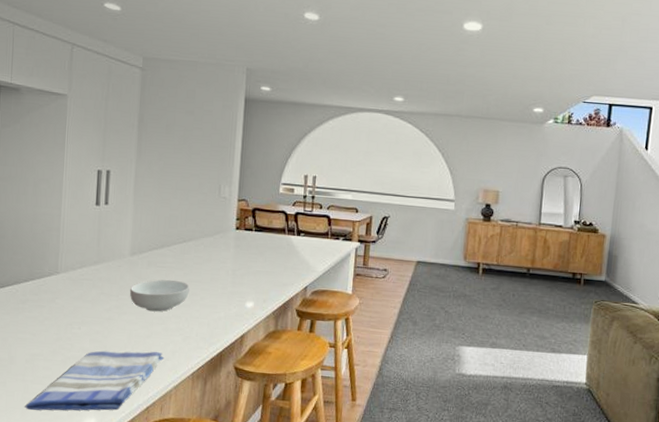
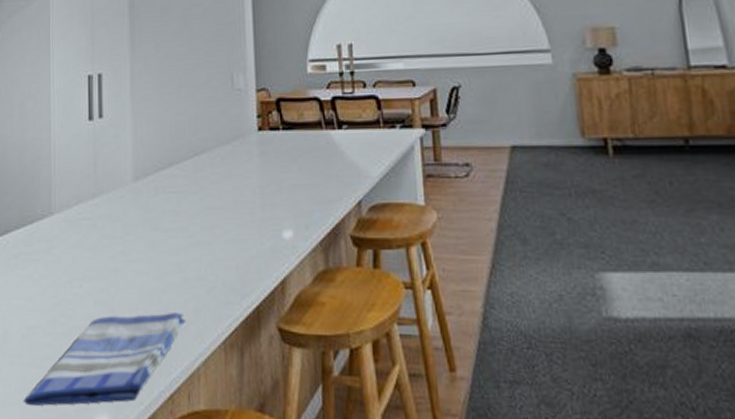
cereal bowl: present [129,279,190,312] -> none [136,209,209,256]

